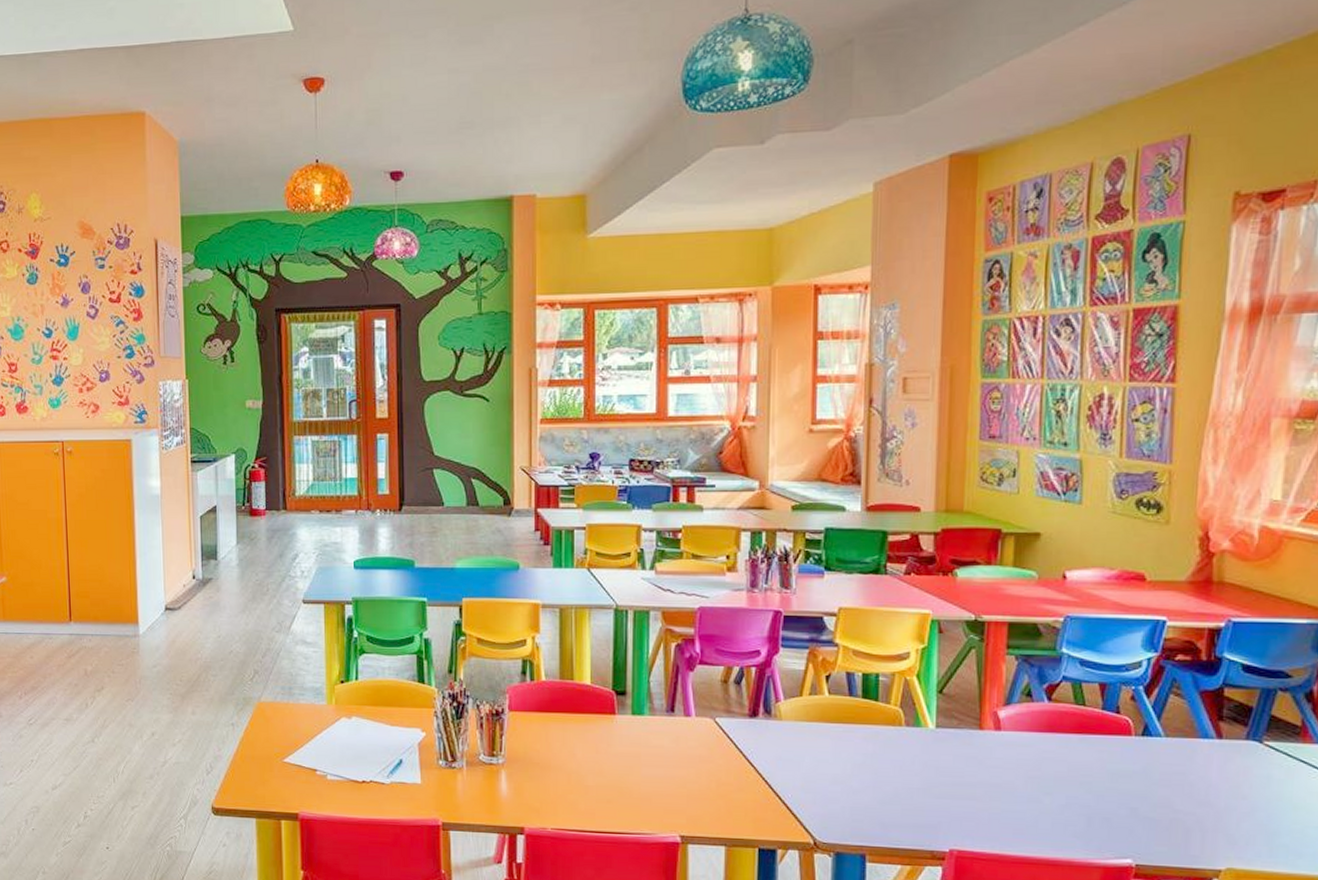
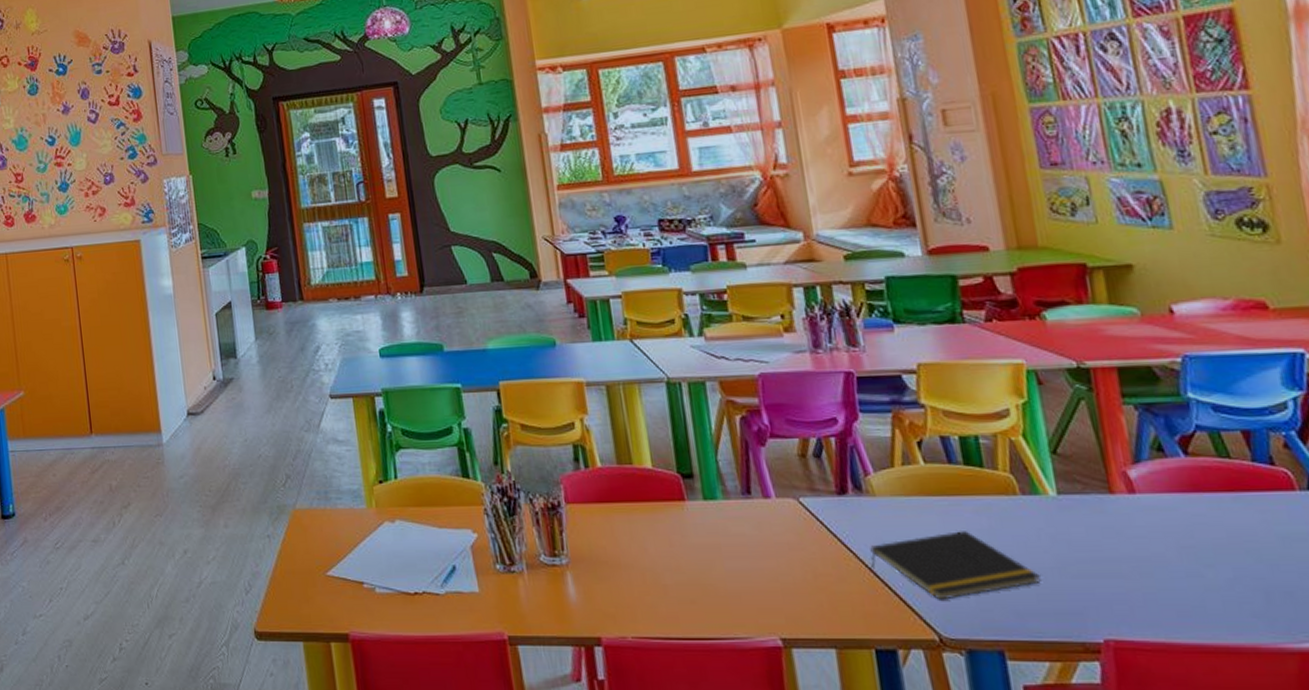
notepad: none [767,754,908,811] -> present [870,531,1041,600]

